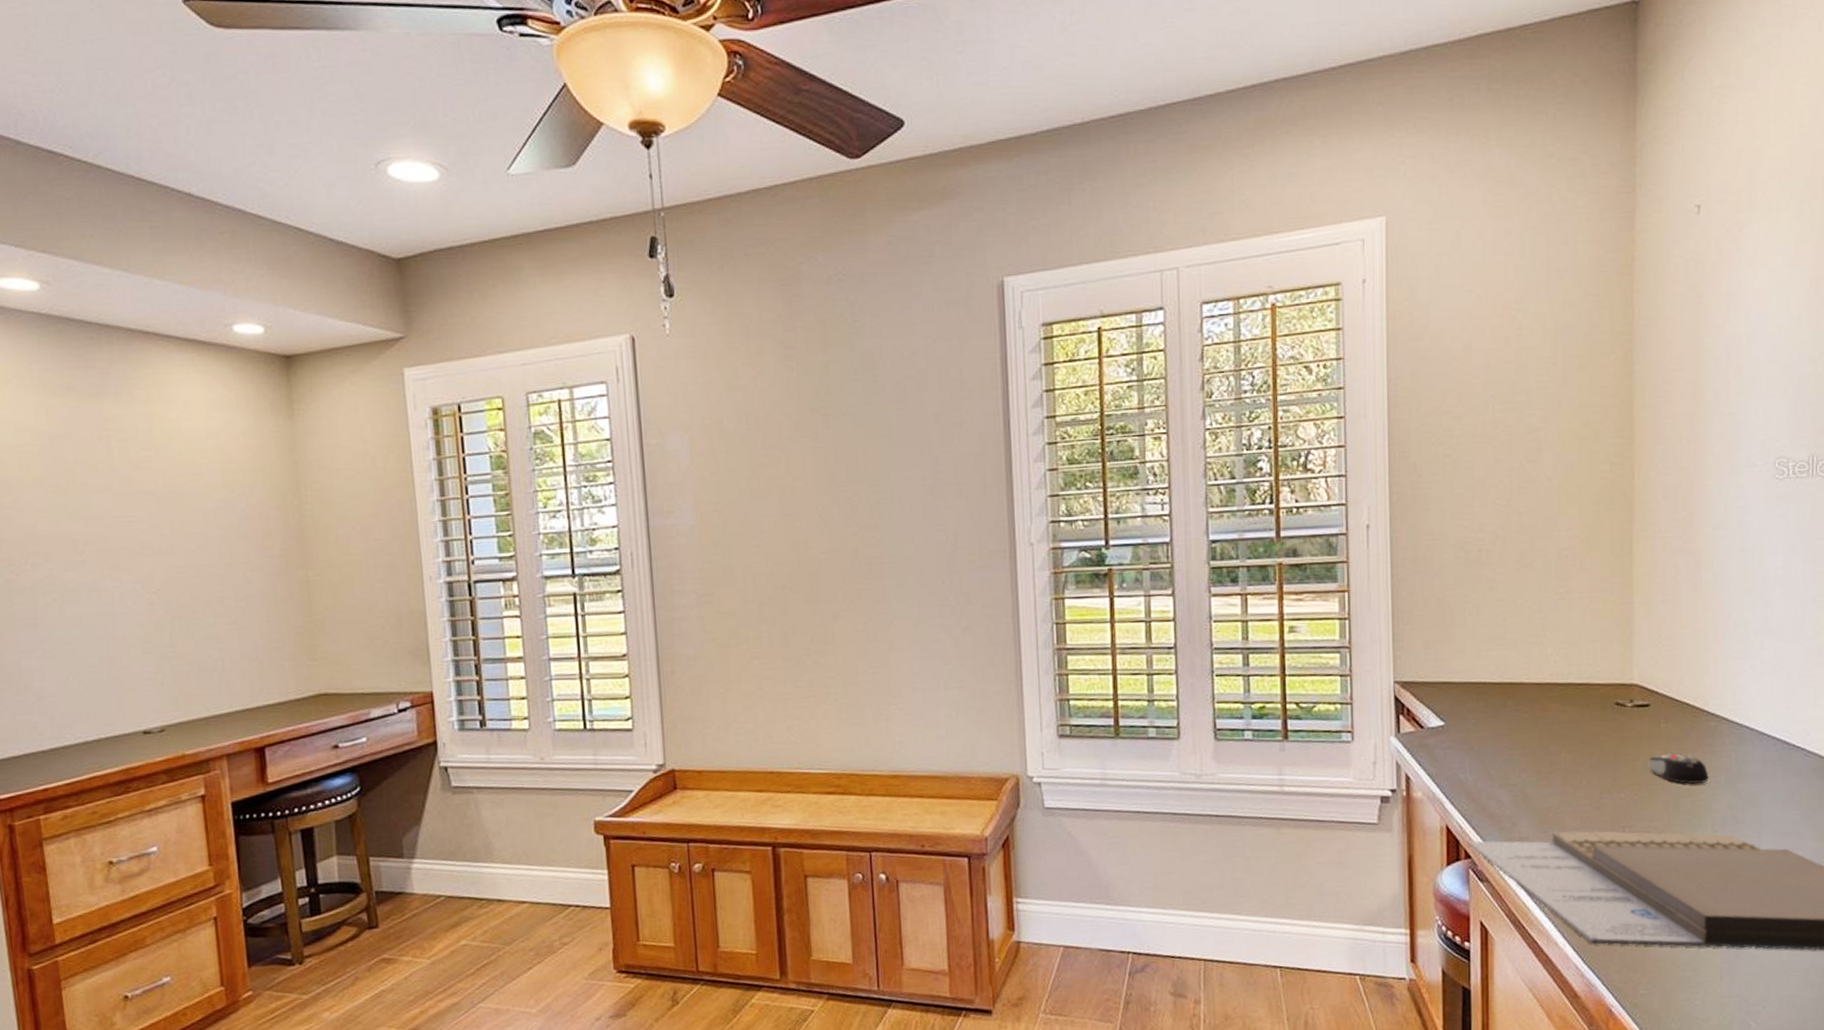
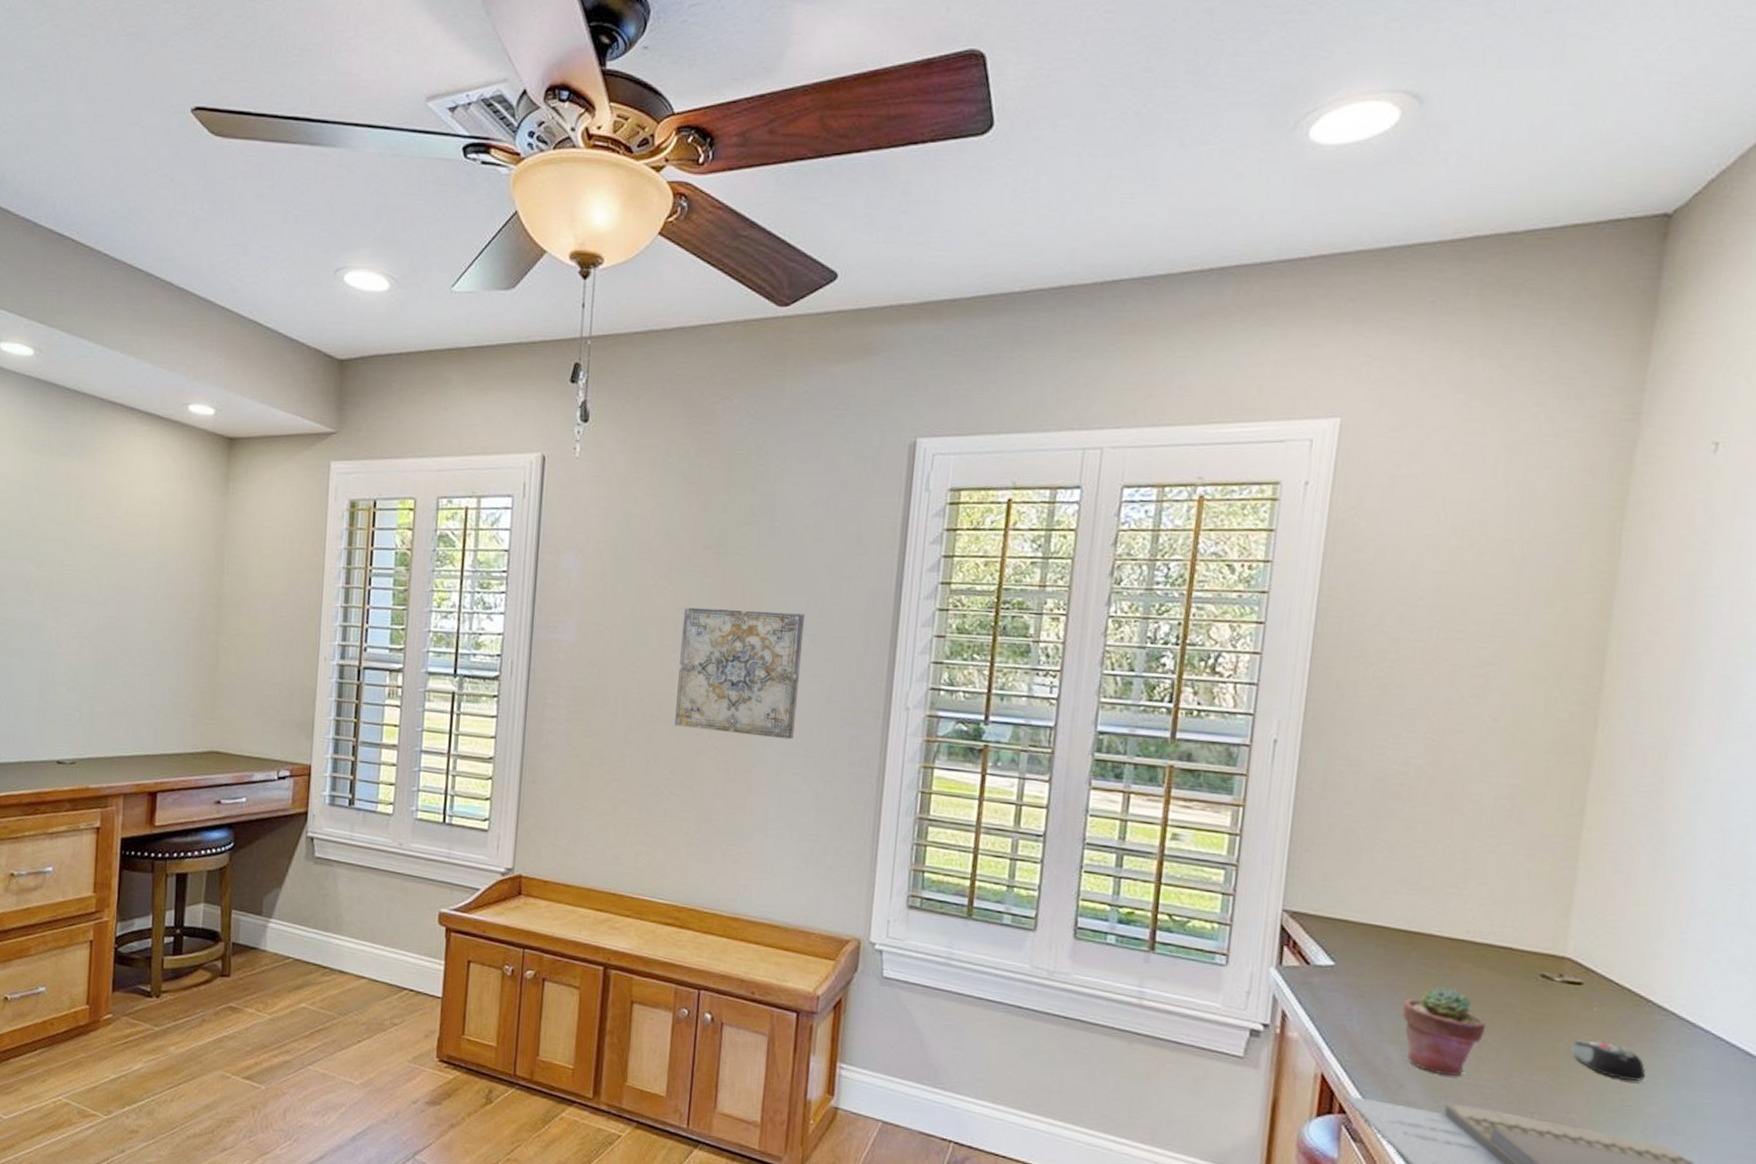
wall art: none [800,464,926,595] -> present [675,607,806,740]
potted succulent: none [1507,728,1577,808] -> present [1402,987,1487,1077]

